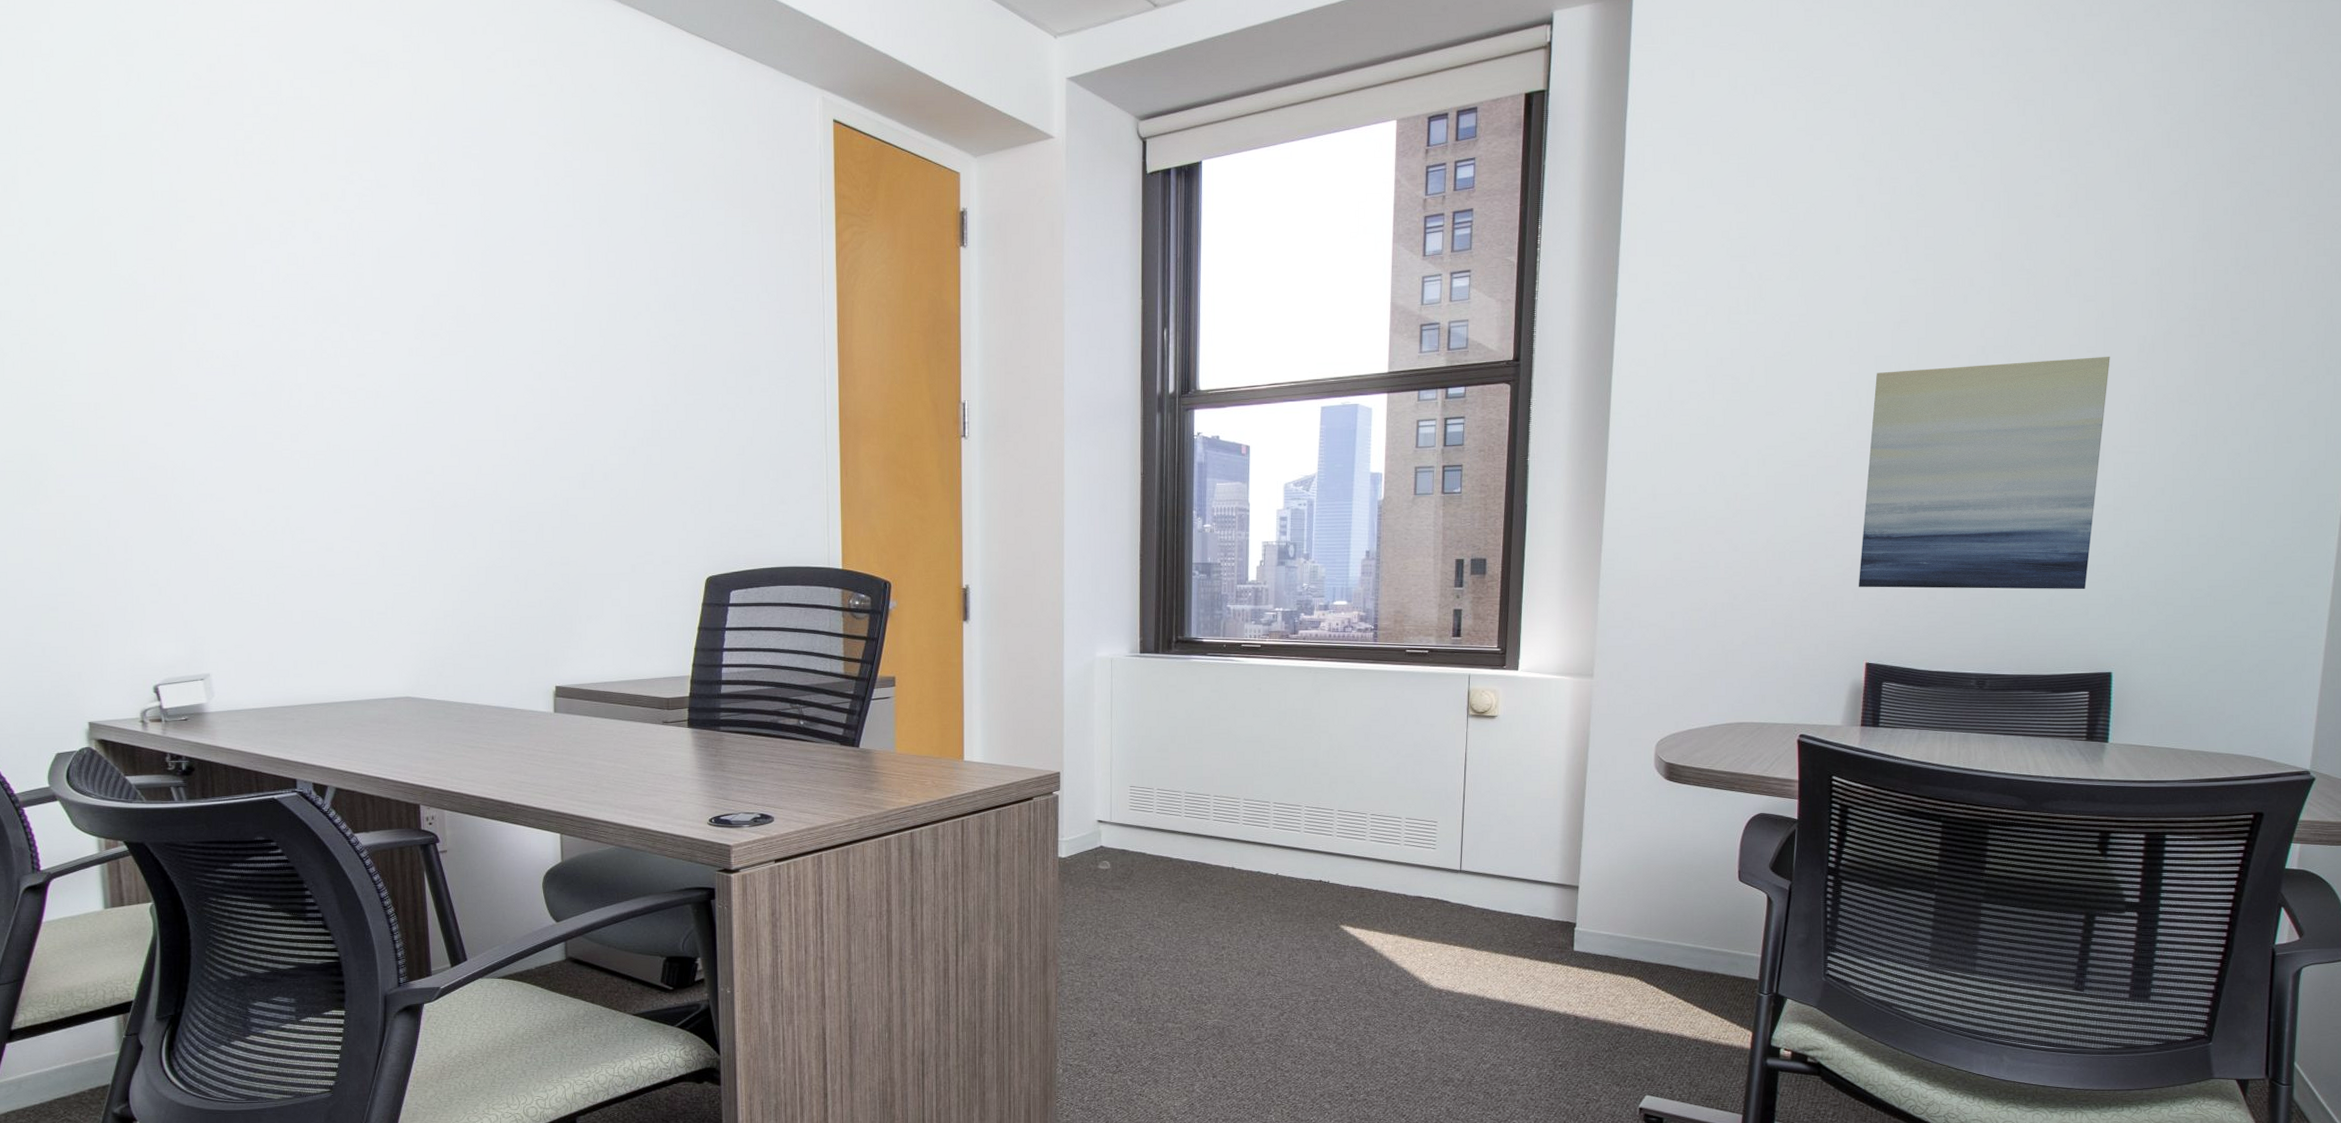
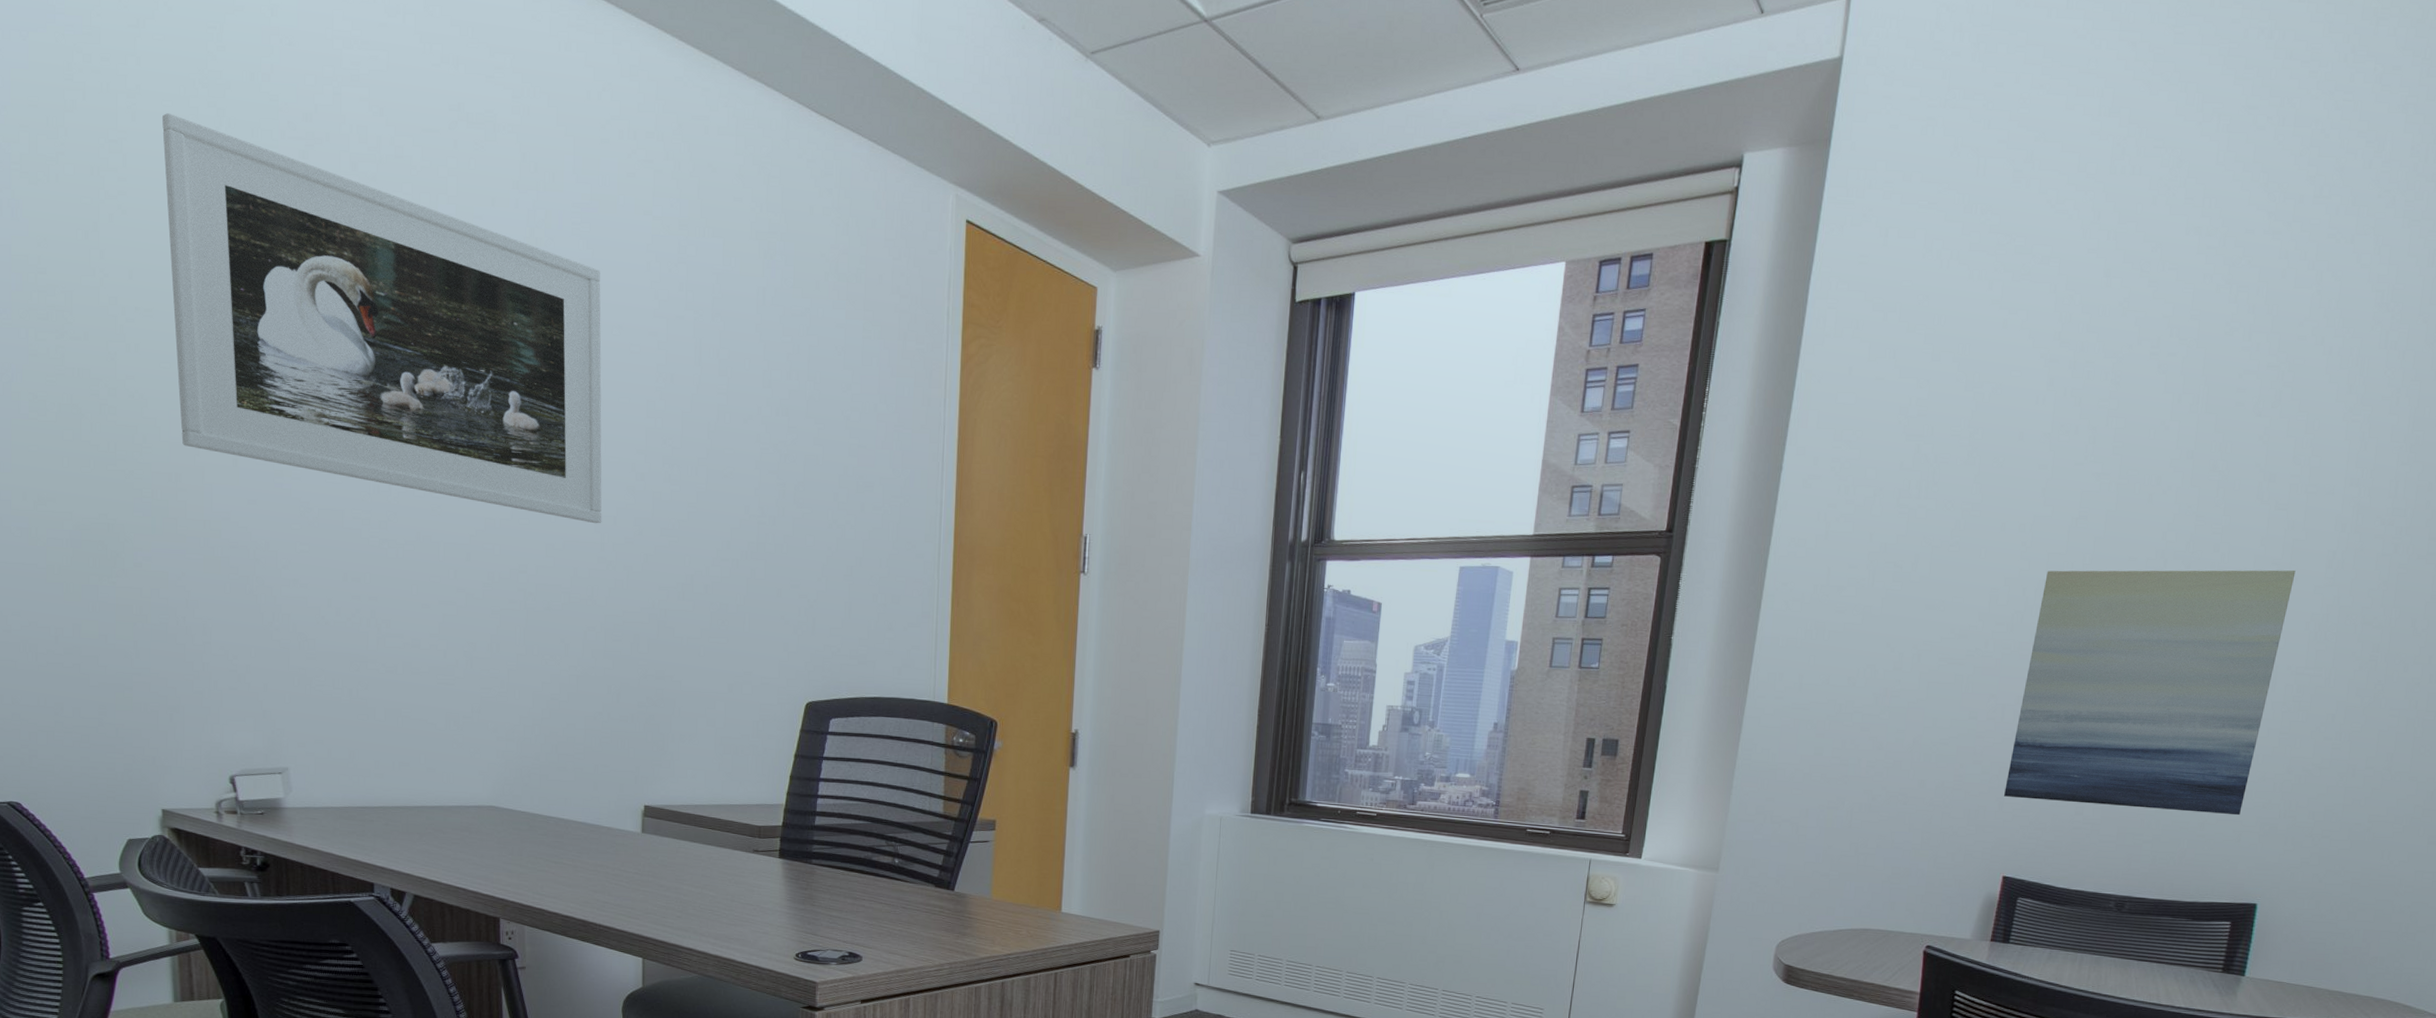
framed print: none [74,73,503,423] -> present [161,113,602,524]

